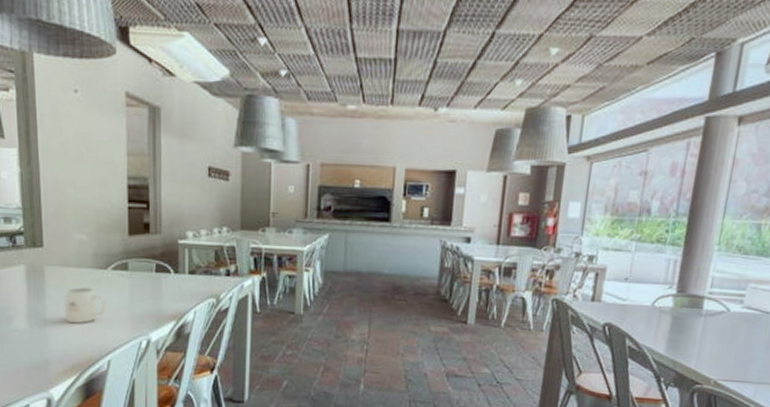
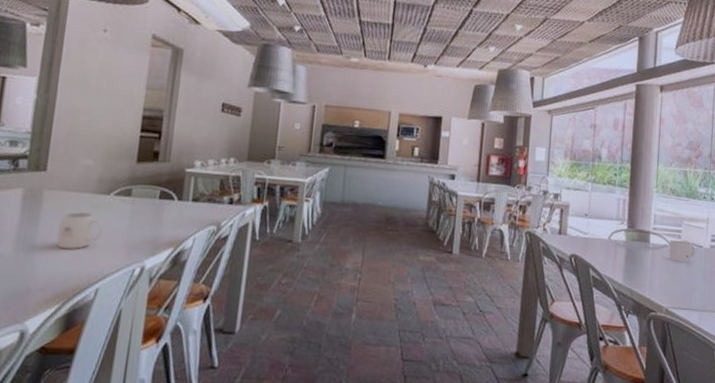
mug: none [725,305,760,332] -> present [669,239,696,264]

